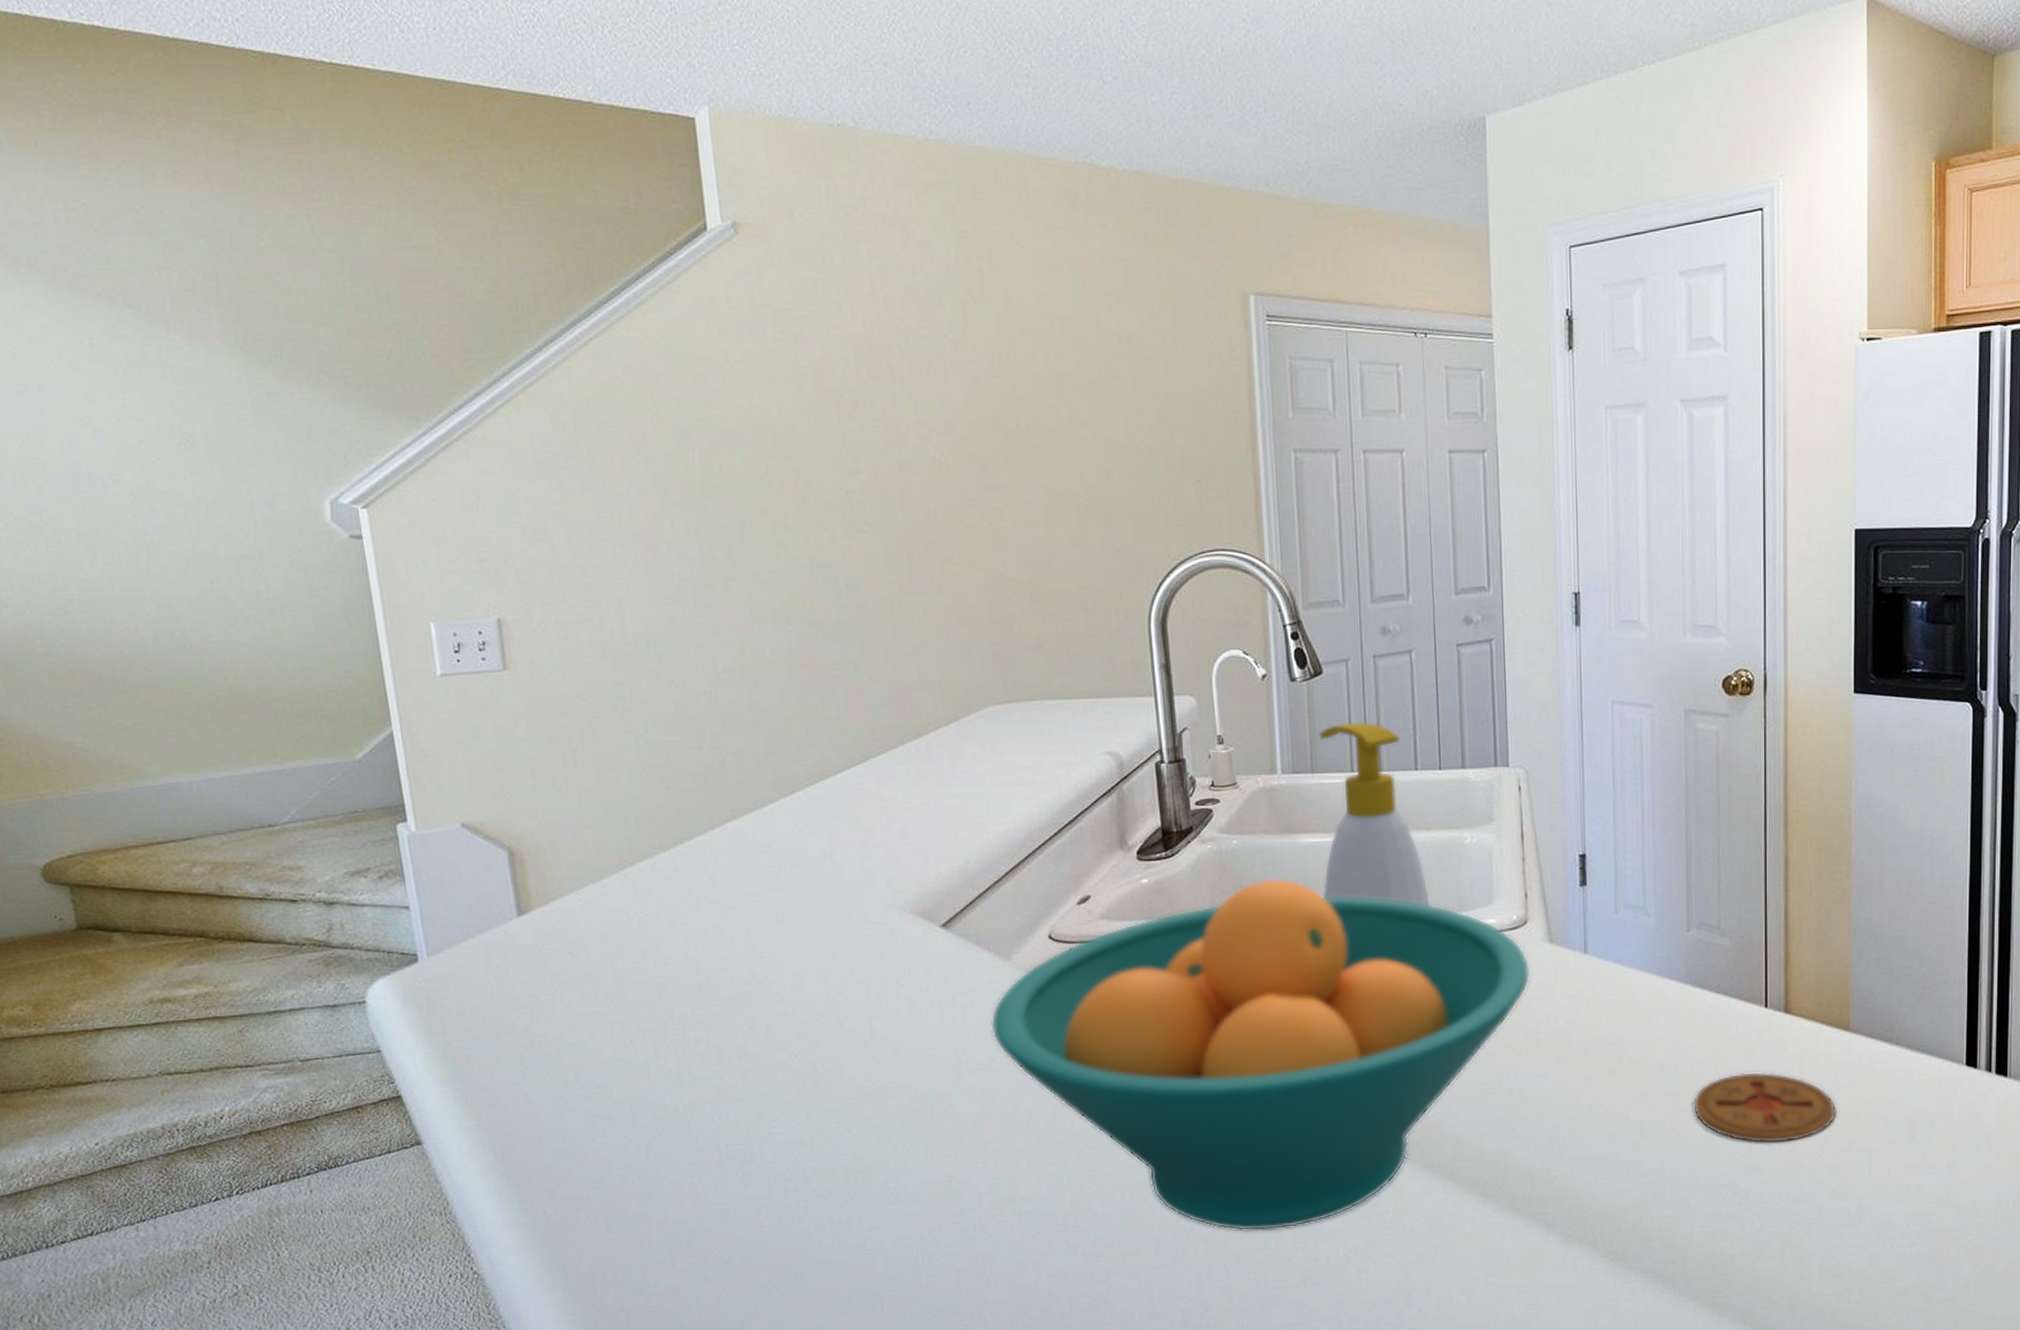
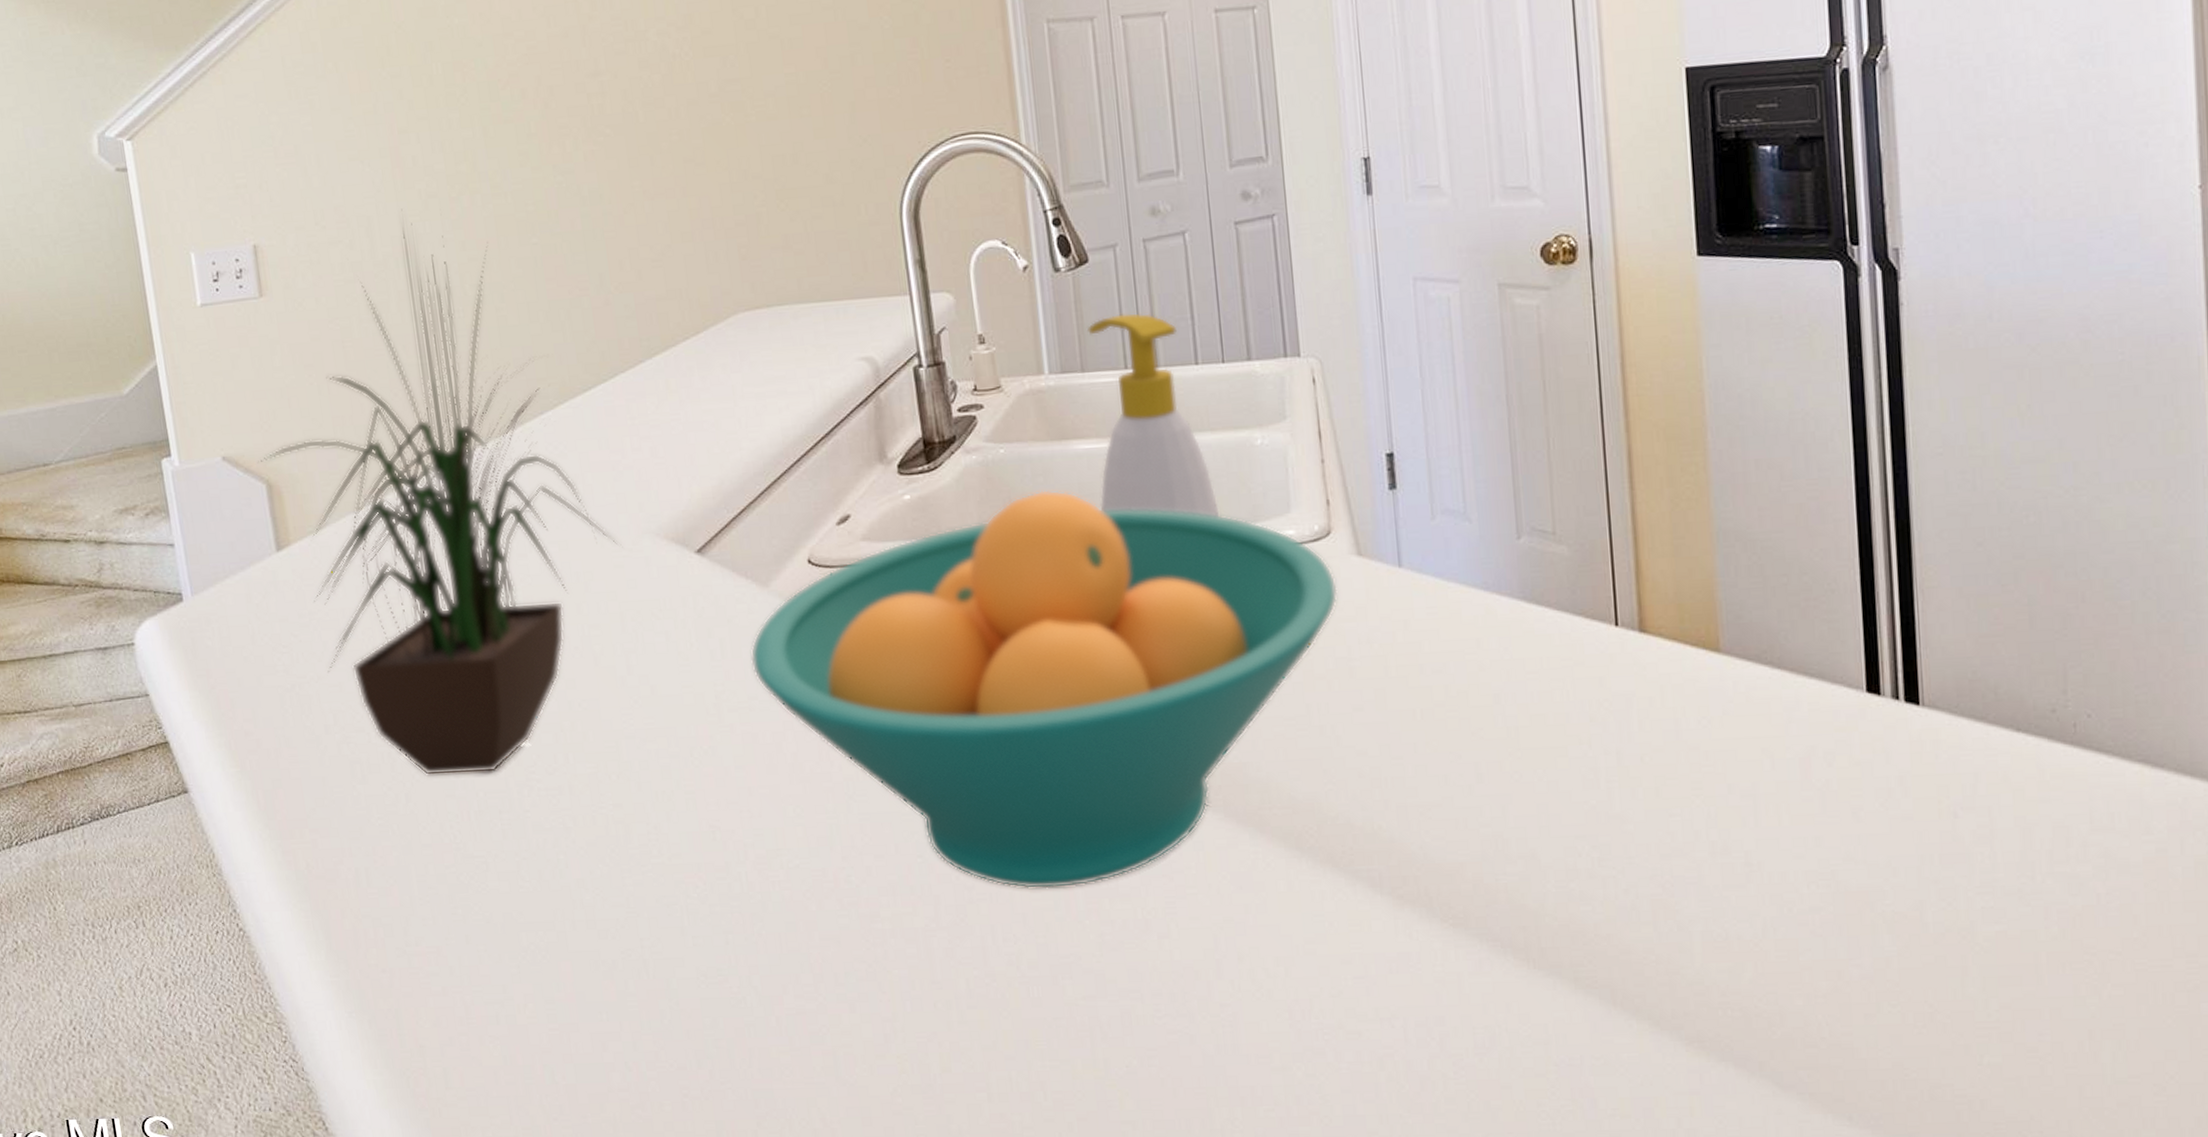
potted plant: none [499,591,868,1130] -> present [258,208,622,776]
coaster: present [1692,1071,1837,1144] -> none [1536,701,1711,788]

